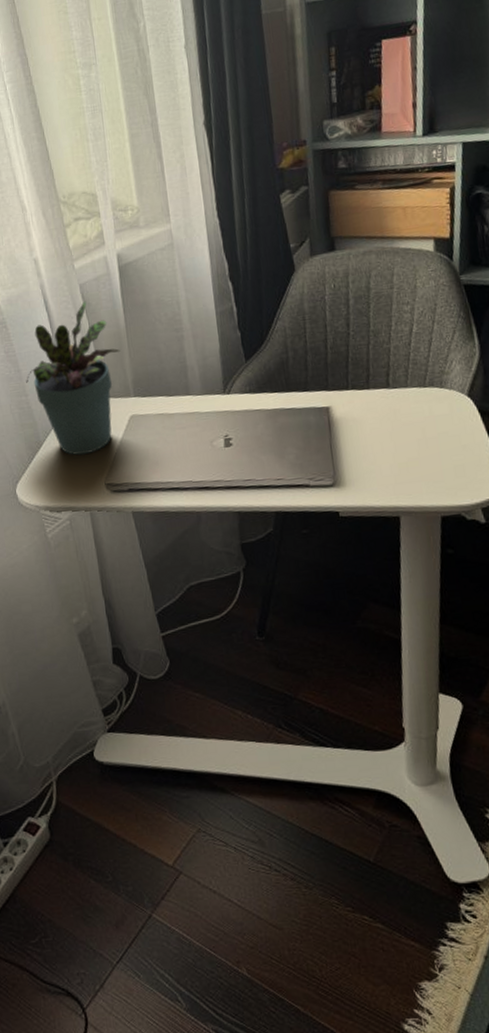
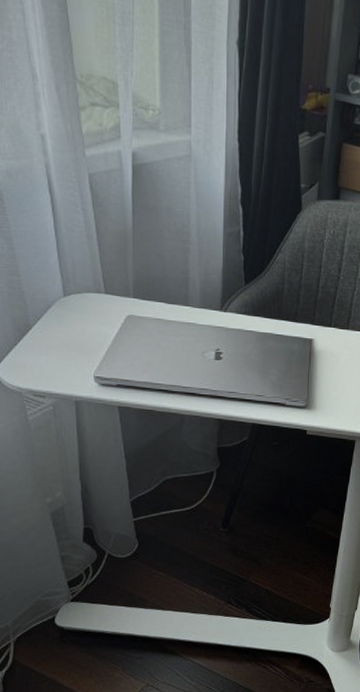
potted plant: present [26,301,121,456] -> none [19,192,125,346]

